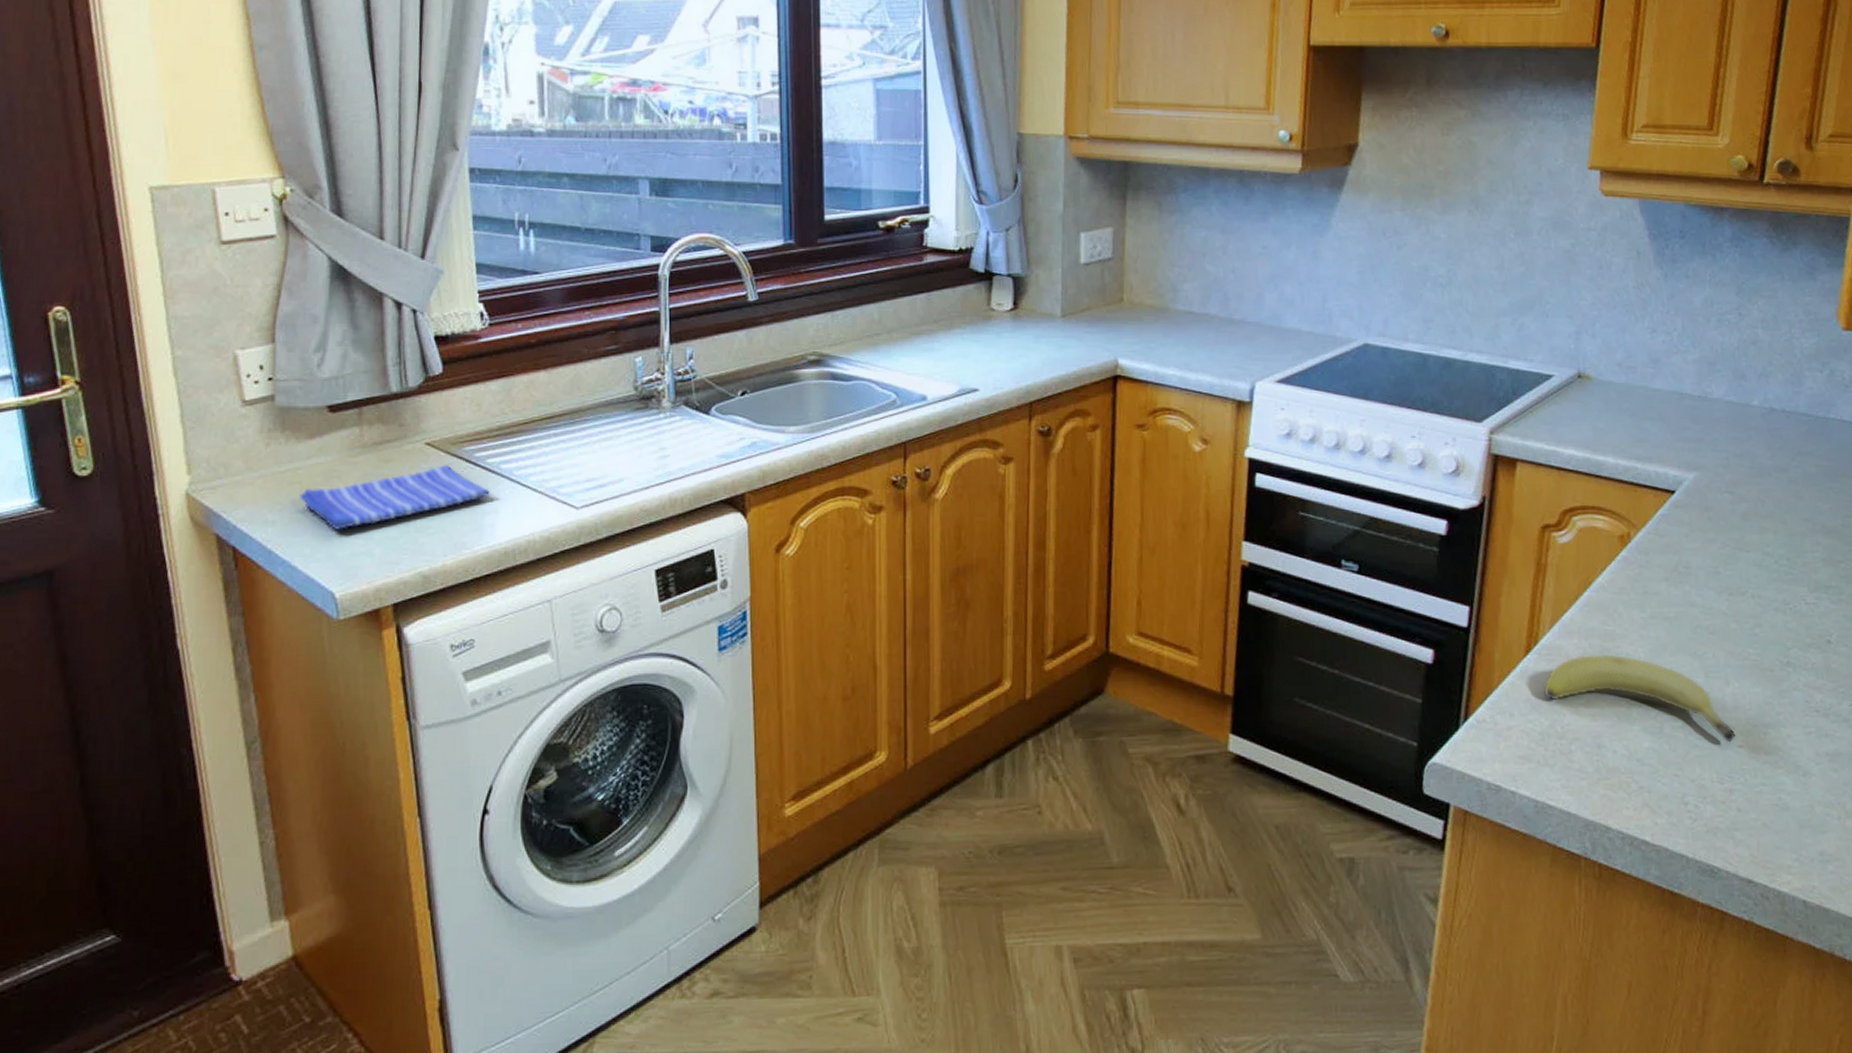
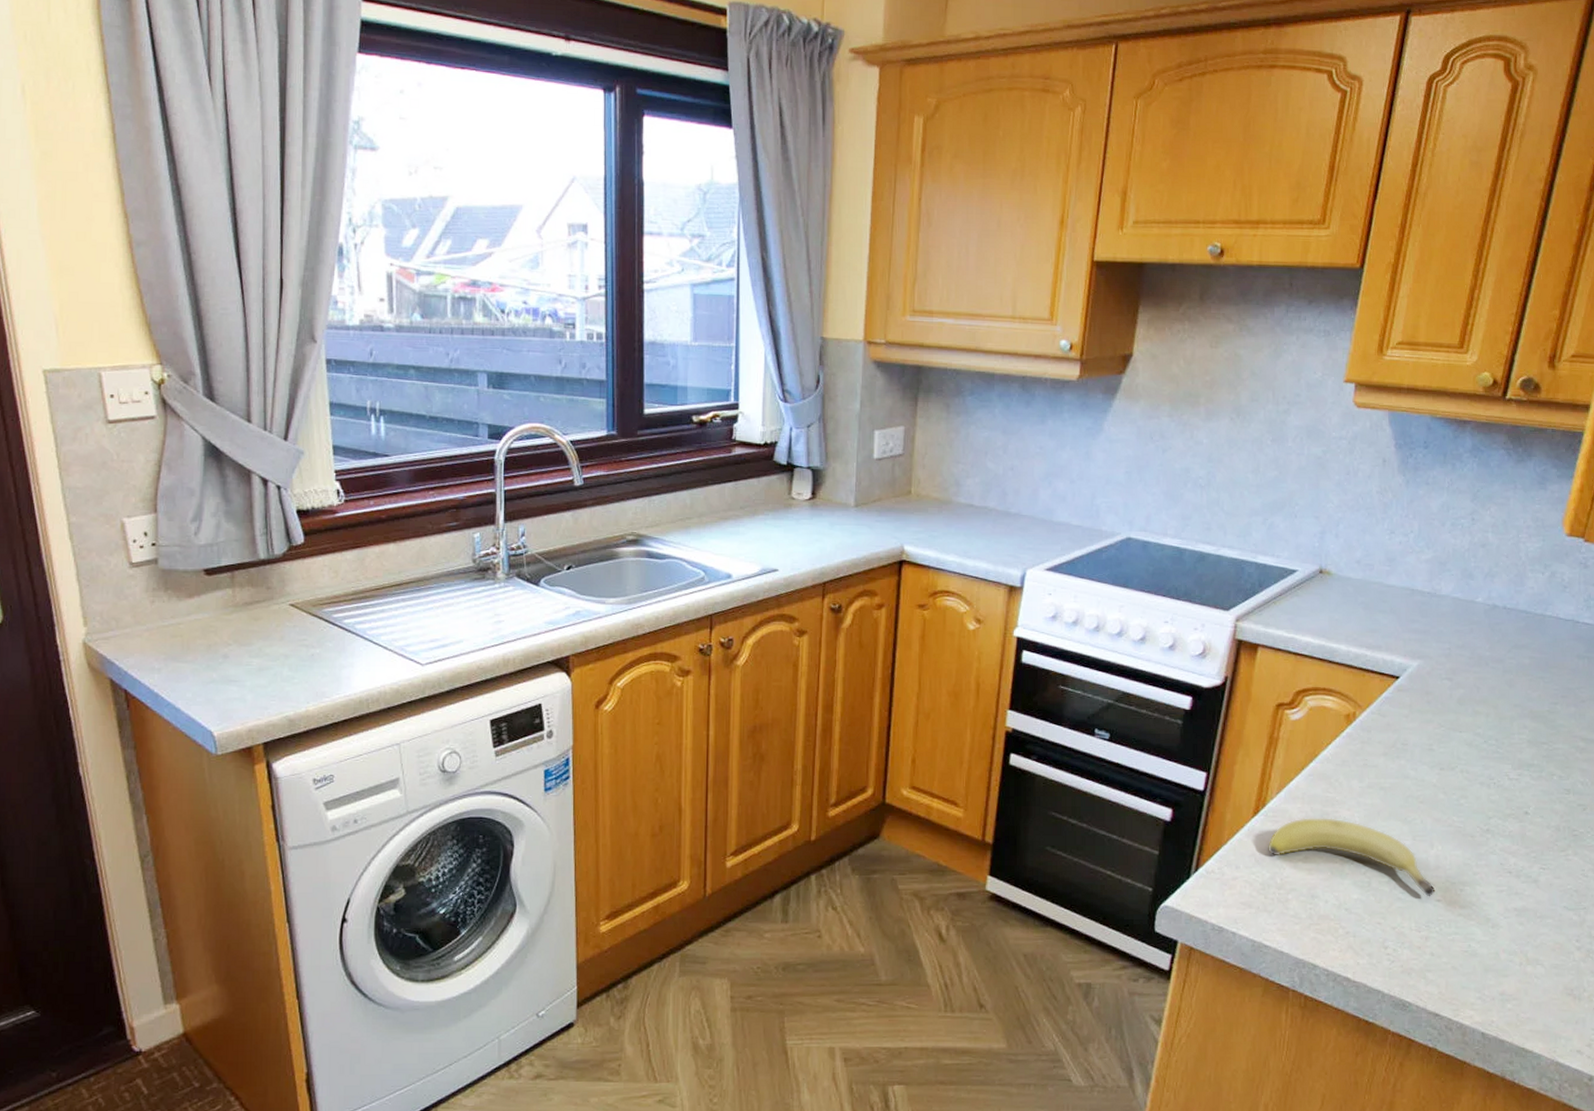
dish towel: present [299,464,490,531] -> none [181,623,346,679]

